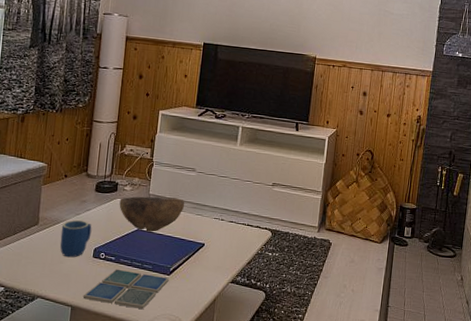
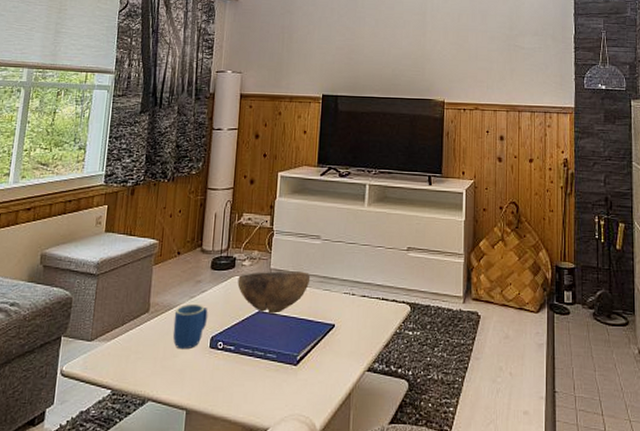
drink coaster: present [82,269,169,310] -> none [199,361,296,410]

